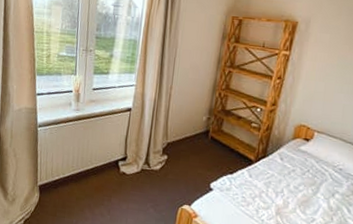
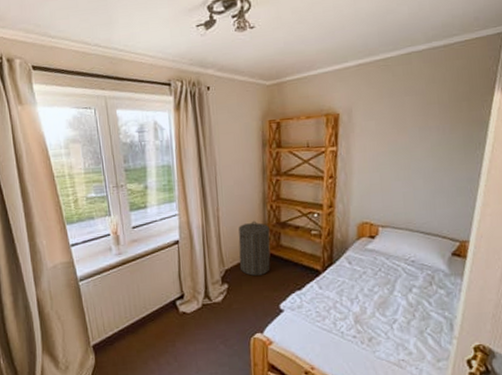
laundry hamper: none [180,103,215,154] -> present [238,220,271,276]

